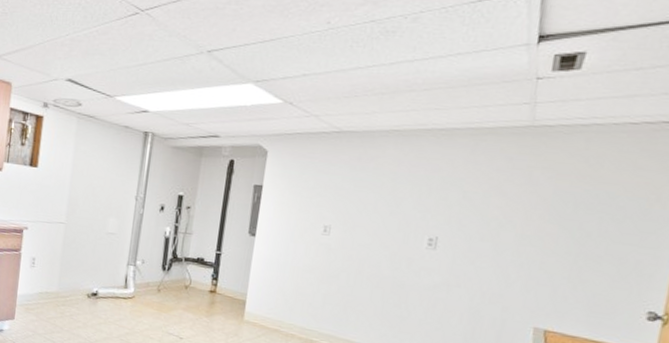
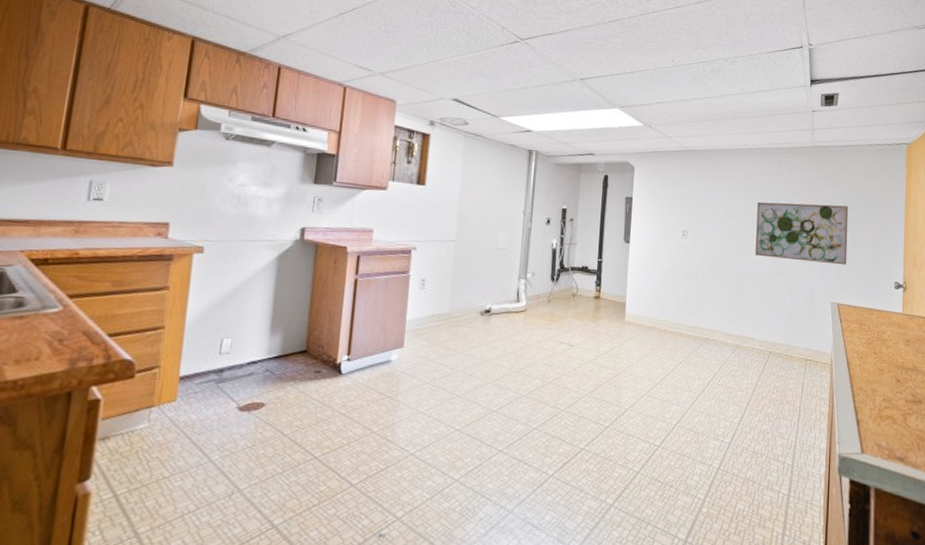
wall art: none [423,195,581,283] -> present [755,201,849,265]

